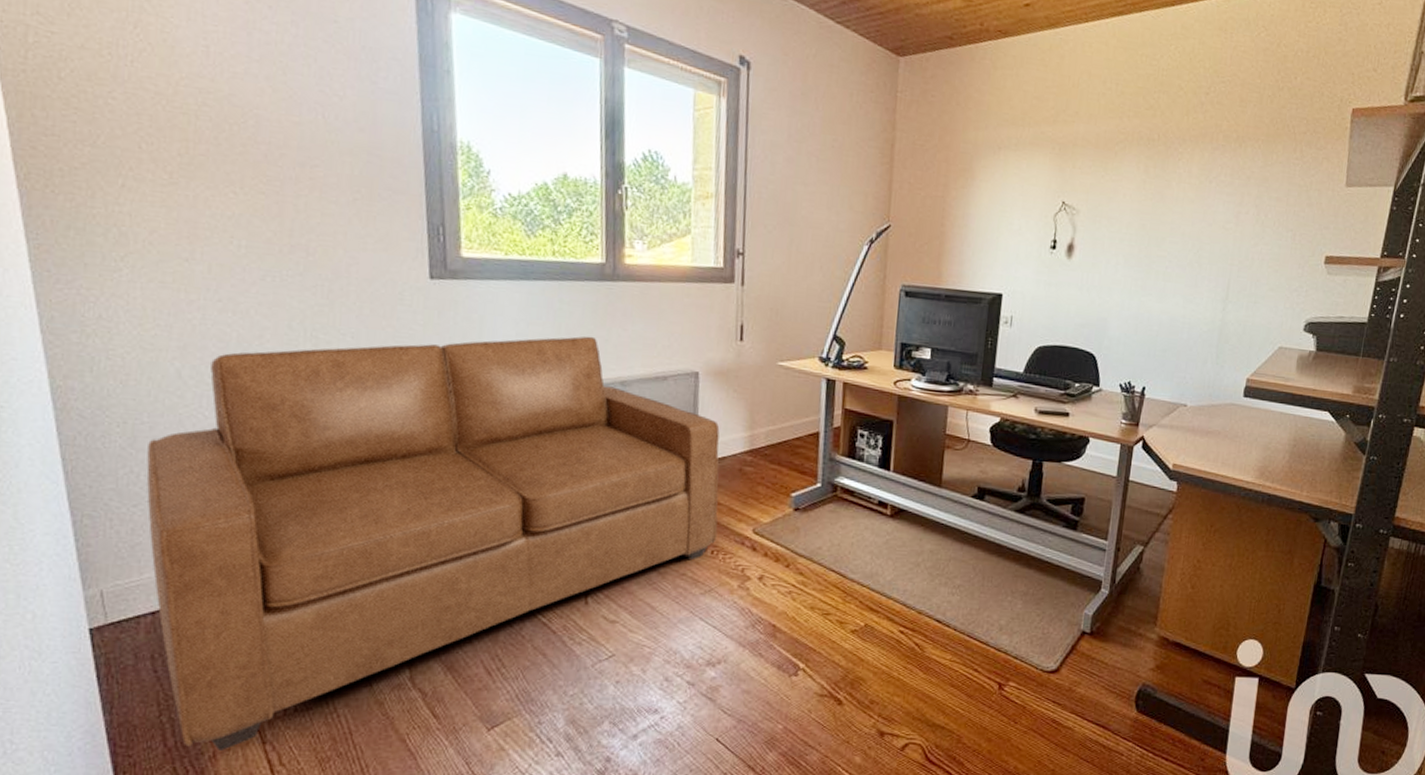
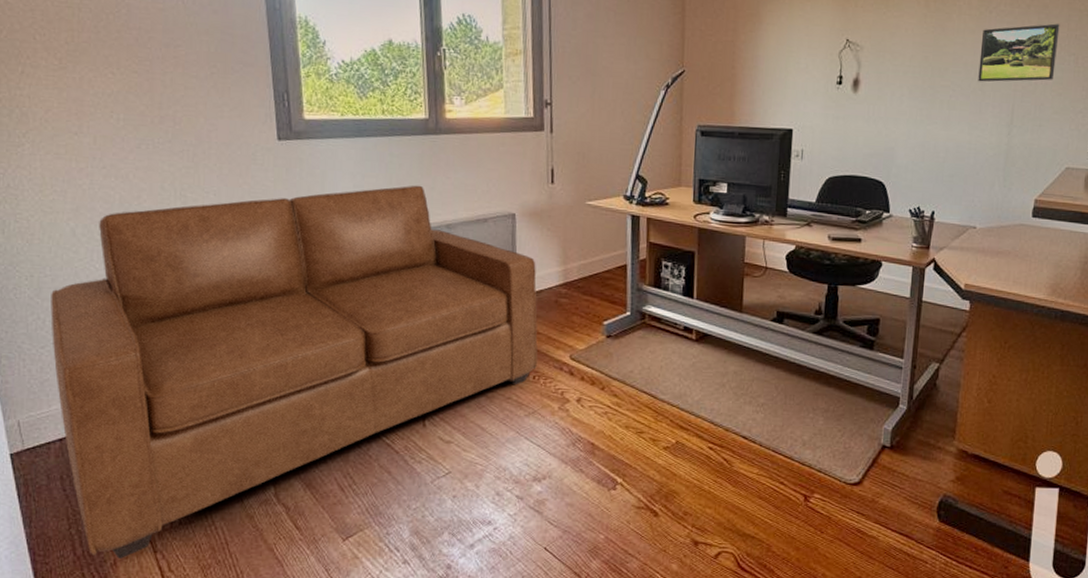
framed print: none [1195,197,1279,256] -> present [978,23,1060,82]

